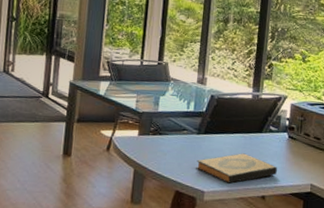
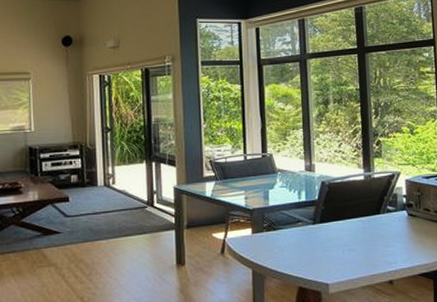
hardback book: present [196,153,277,184] -> none [316,238,401,272]

